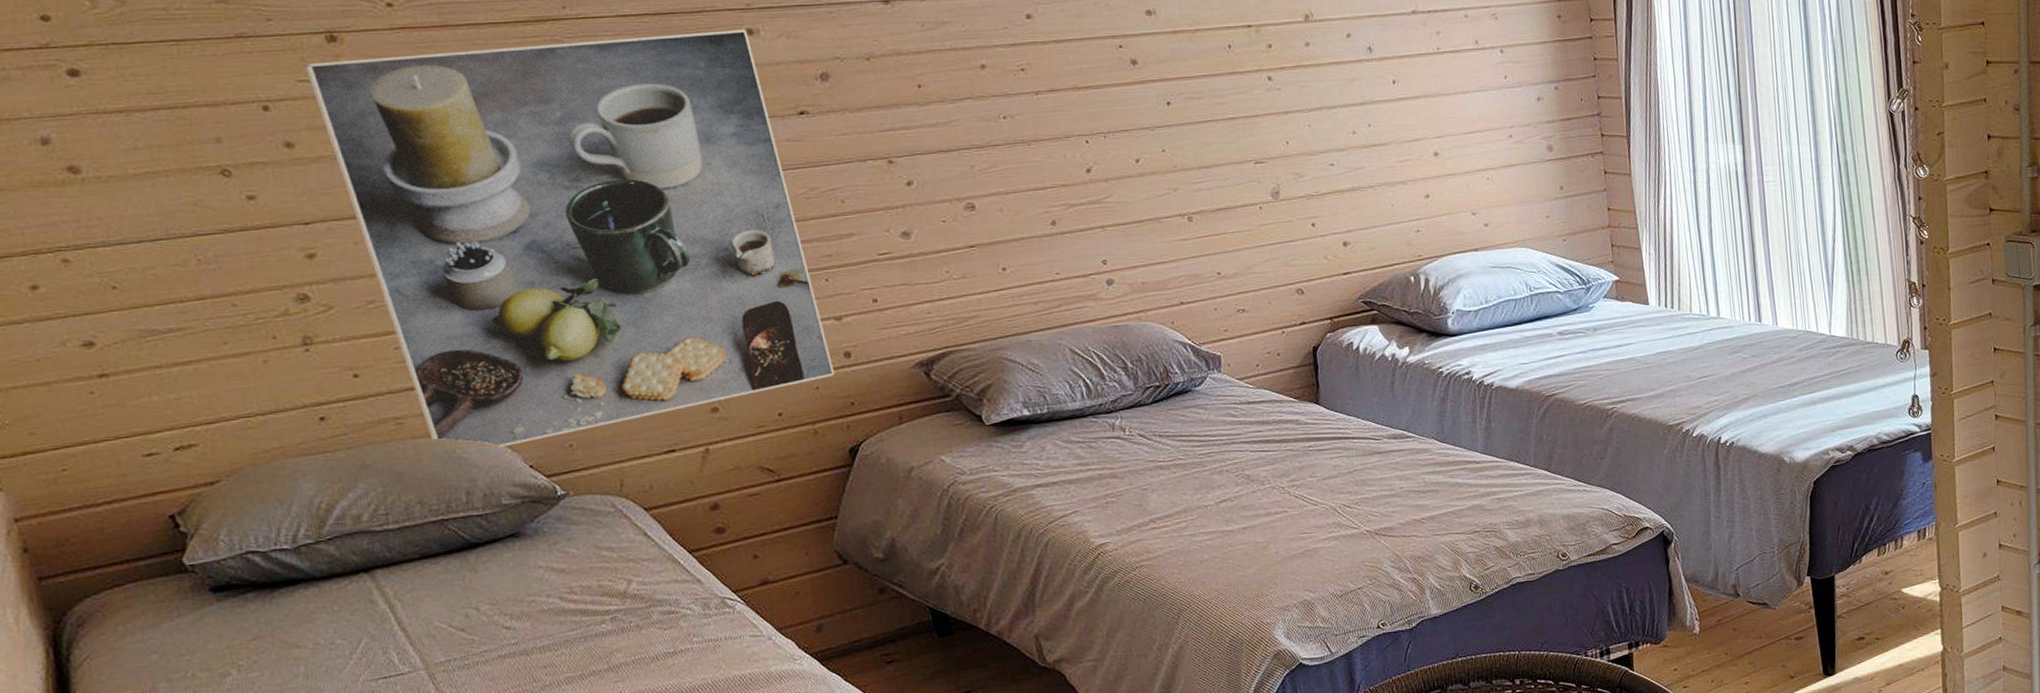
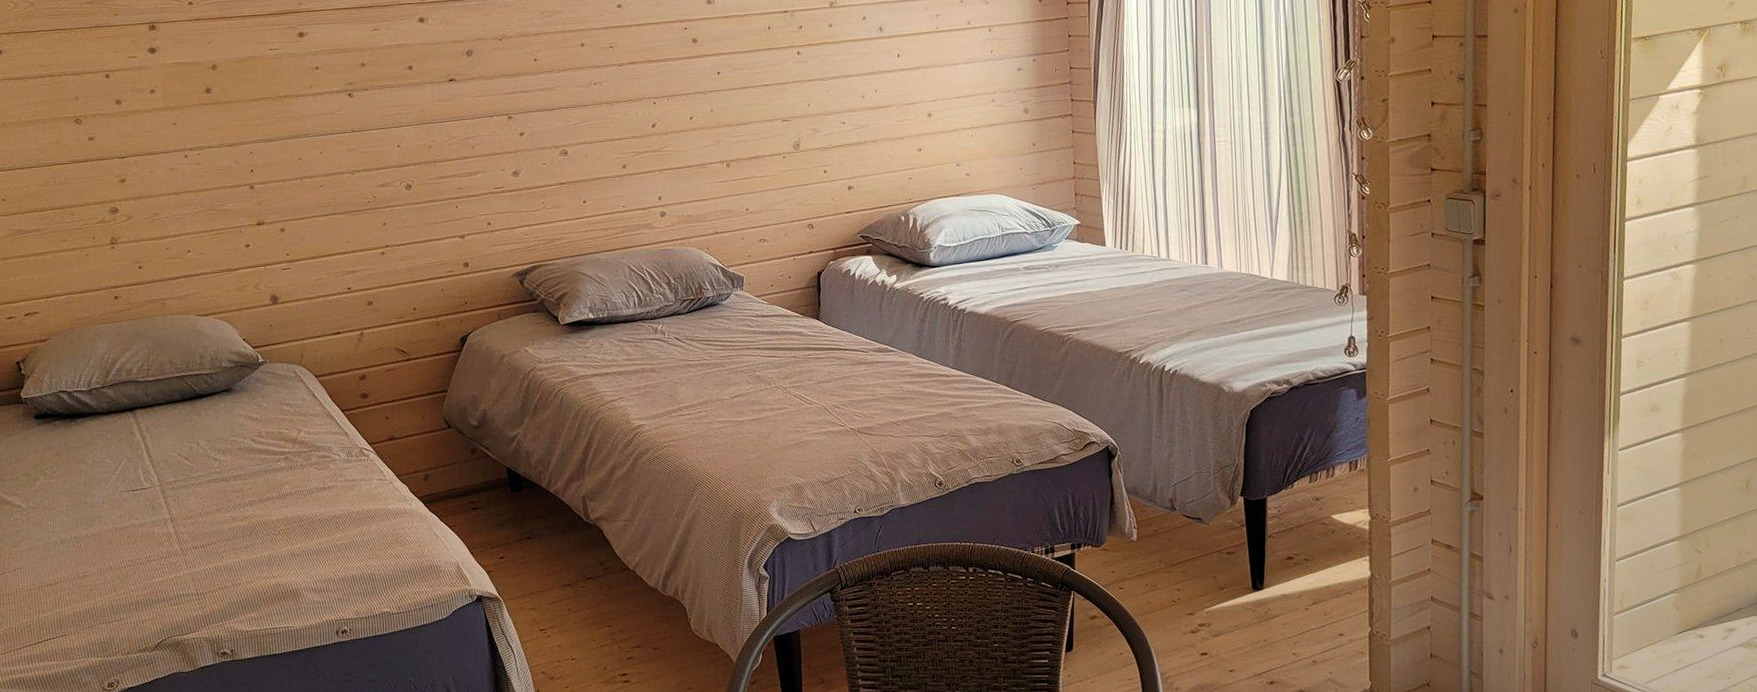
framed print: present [303,30,836,448] -> none [133,18,456,325]

